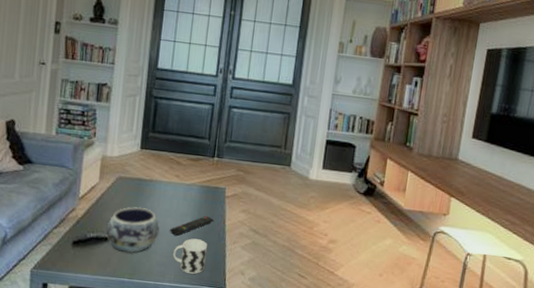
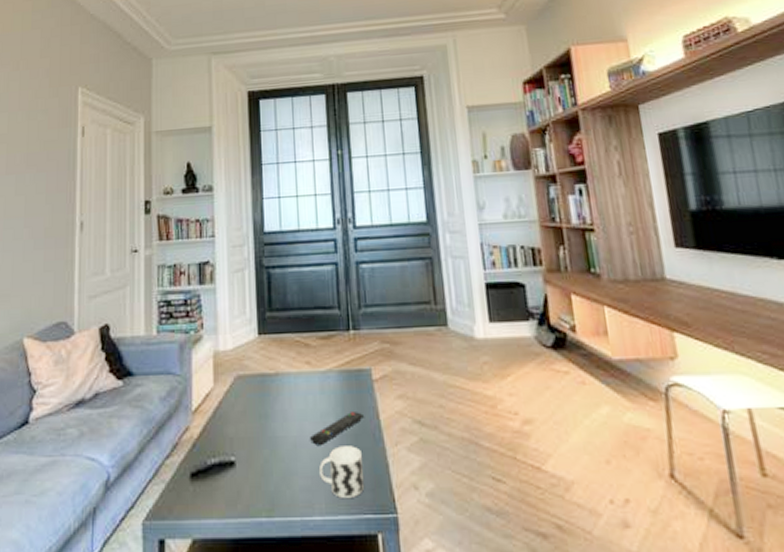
decorative bowl: present [106,206,160,253] -> none [230,411,297,479]

